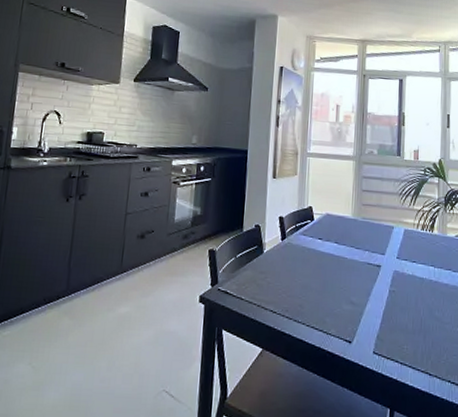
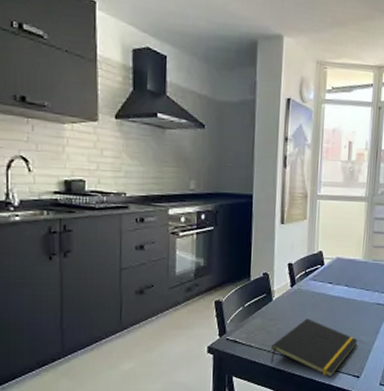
notepad: none [260,274,349,341] -> present [271,318,358,378]

